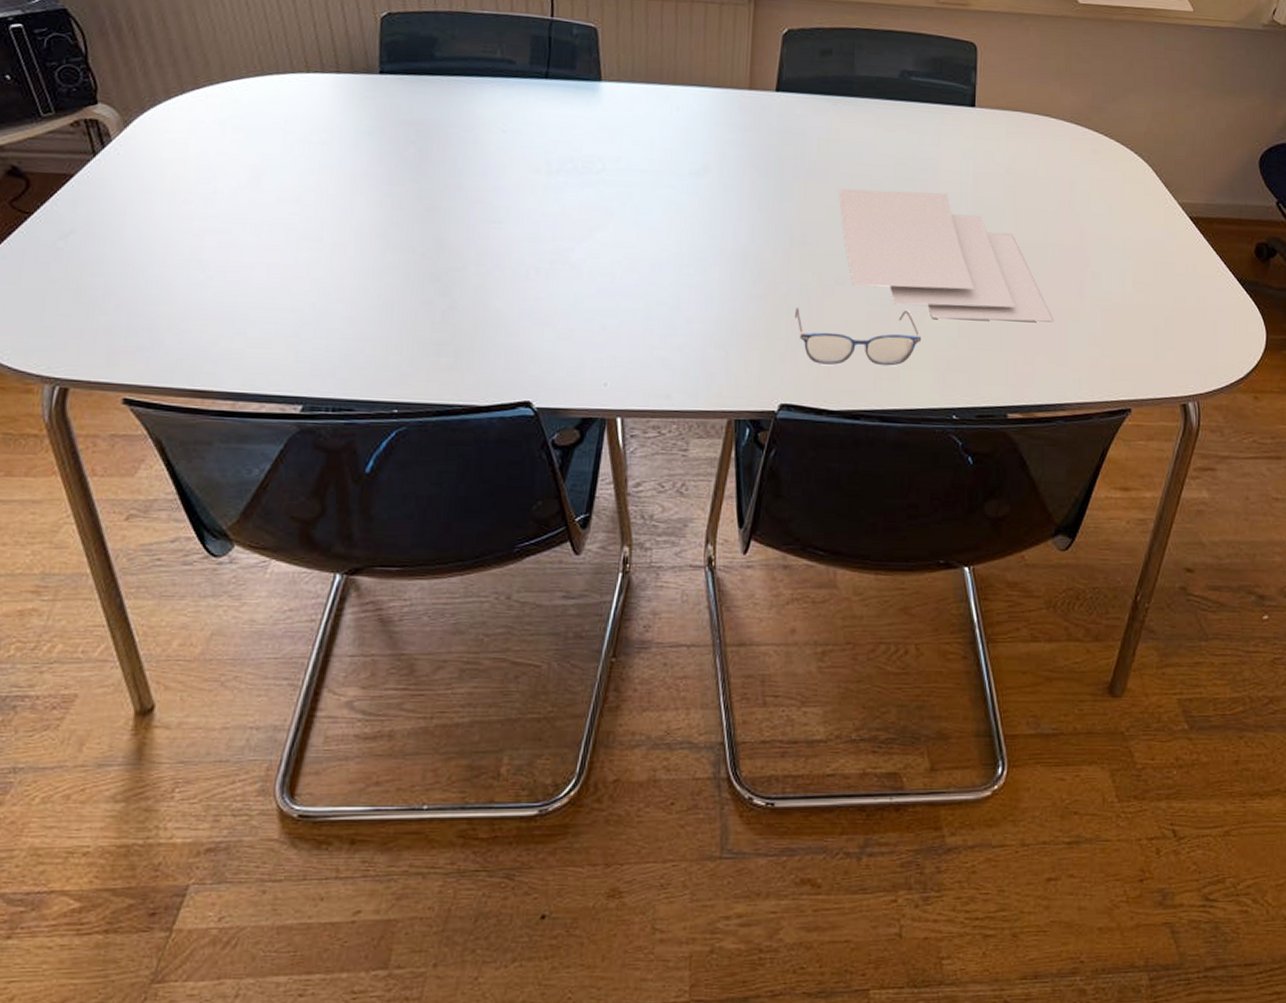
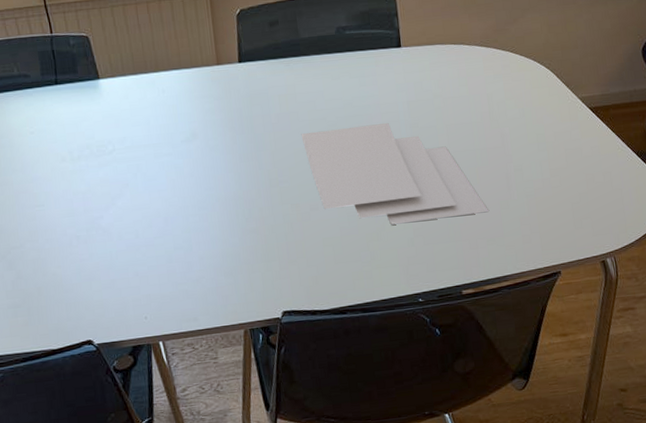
glasses: present [795,307,922,366] -> none [282,221,386,276]

